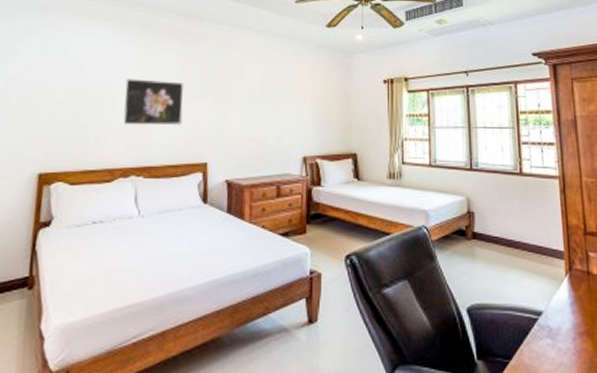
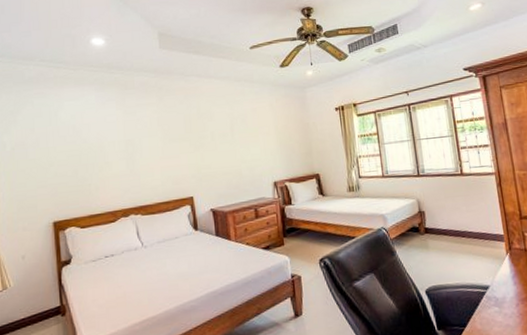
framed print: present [123,78,184,125] -> none [113,131,167,173]

